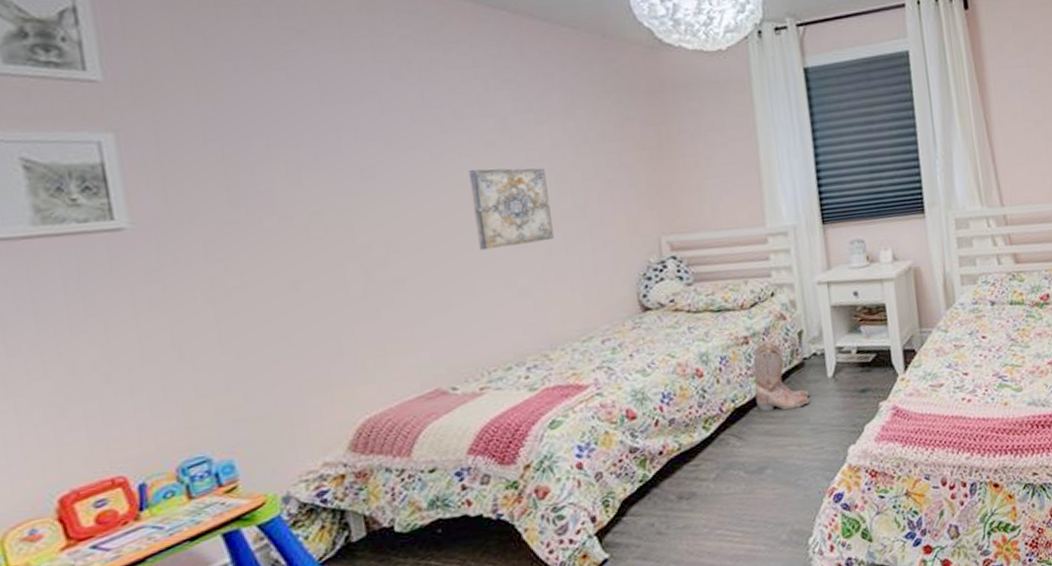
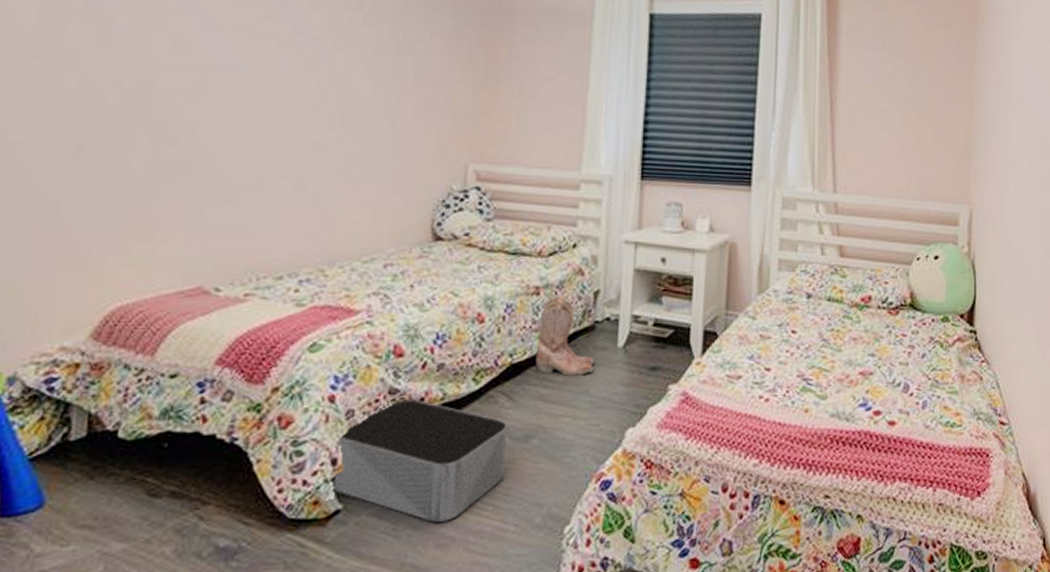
wall art: present [468,167,554,251] -> none [277,60,363,148]
storage bin: none [594,453,747,555] -> present [333,399,507,522]

